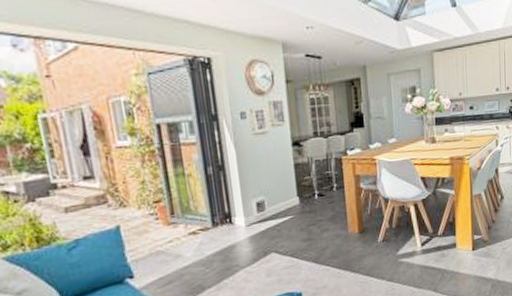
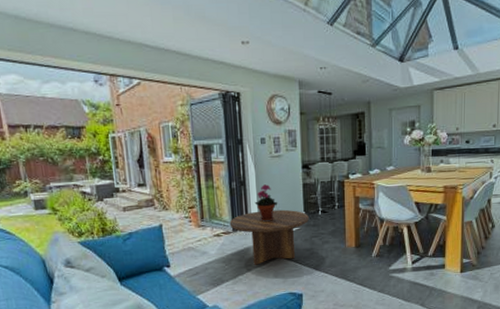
coffee table: none [207,195,304,265] -> present [229,209,309,265]
potted plant: none [237,167,267,212] -> present [254,184,278,222]

